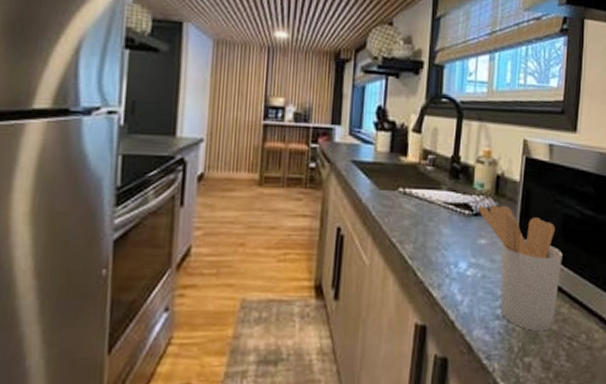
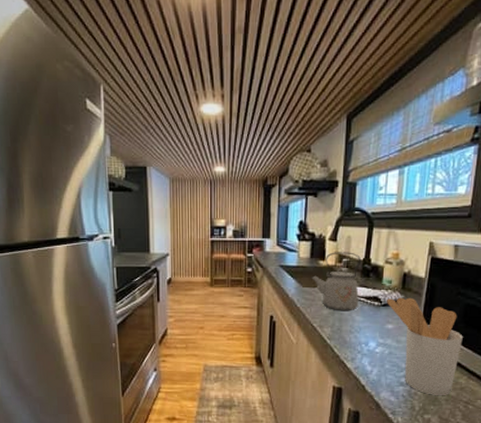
kettle: none [389,146,450,222] -> present [310,252,362,311]

